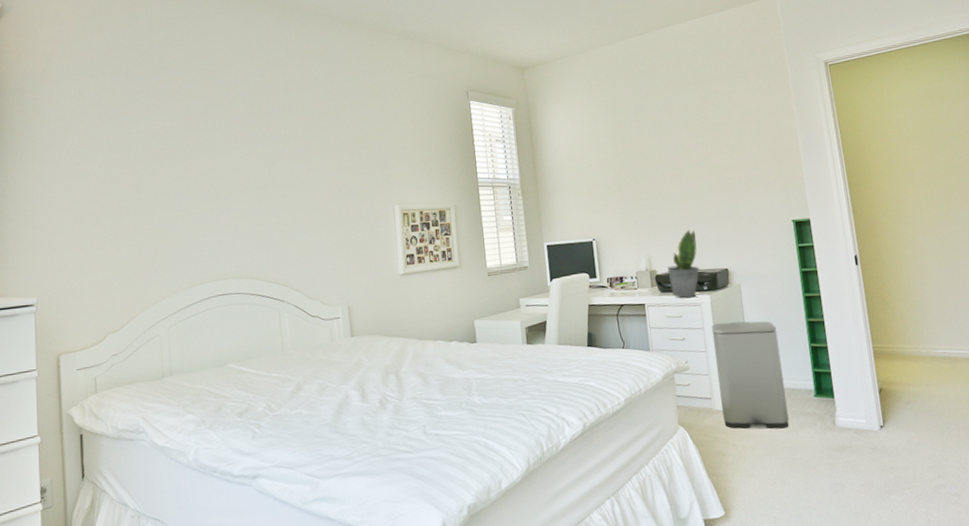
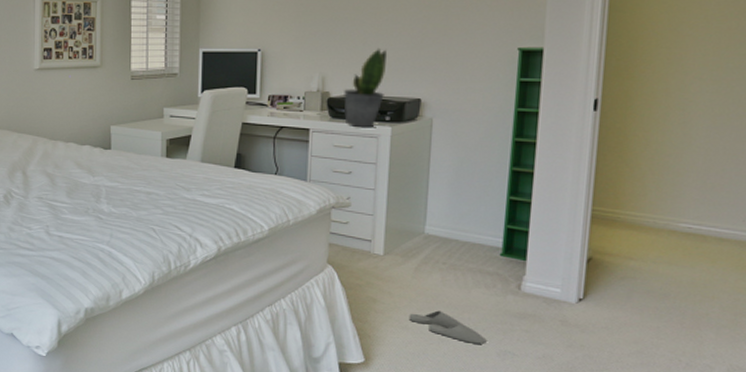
pedal bin: present [711,321,789,430] -> none [381,160,469,285]
slippers: none [753,454,820,481] -> present [408,310,487,344]

